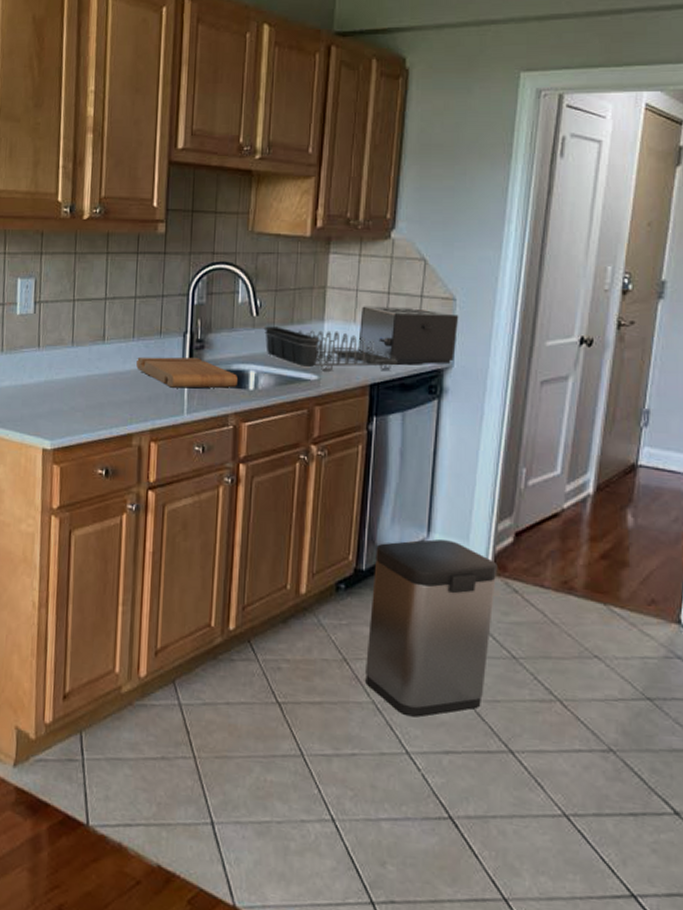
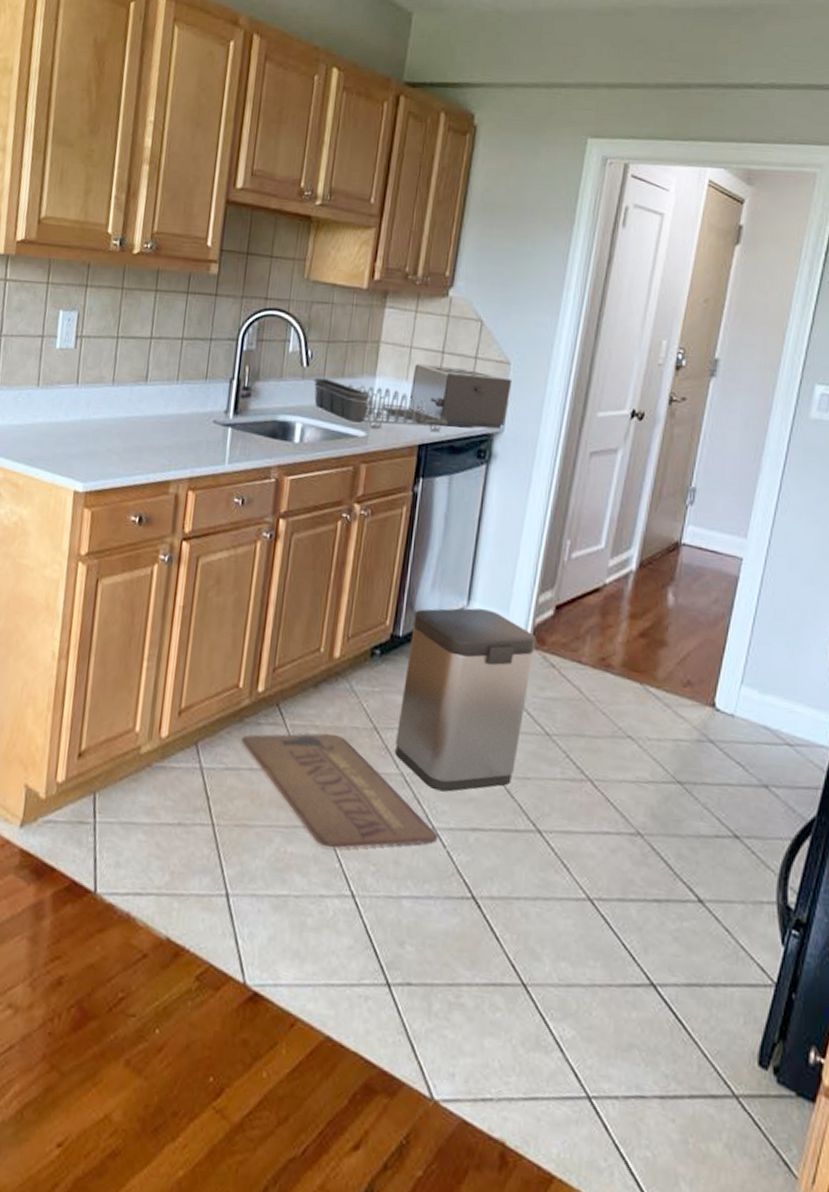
cutting board: present [136,356,238,389] -> none [179,401,283,440]
doormat: none [215,666,412,776] -> present [240,733,438,849]

